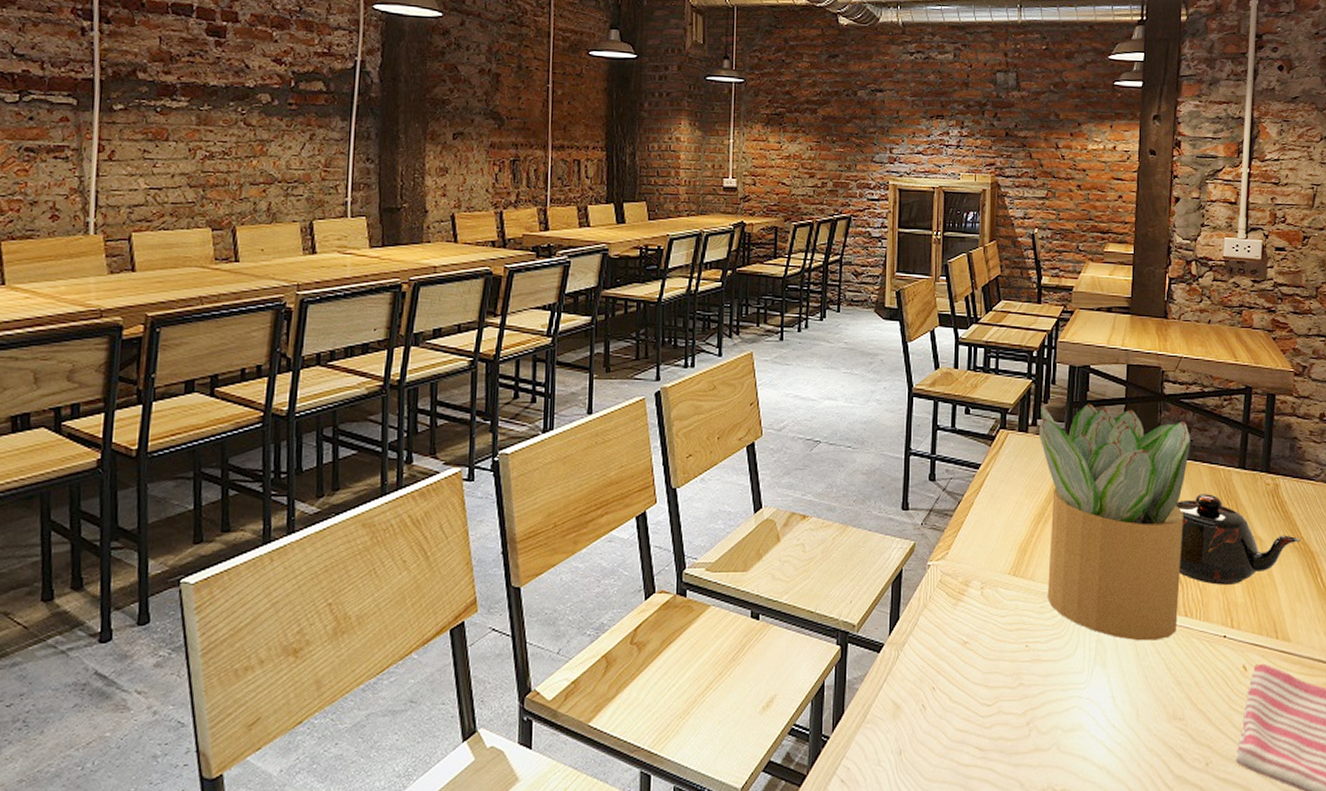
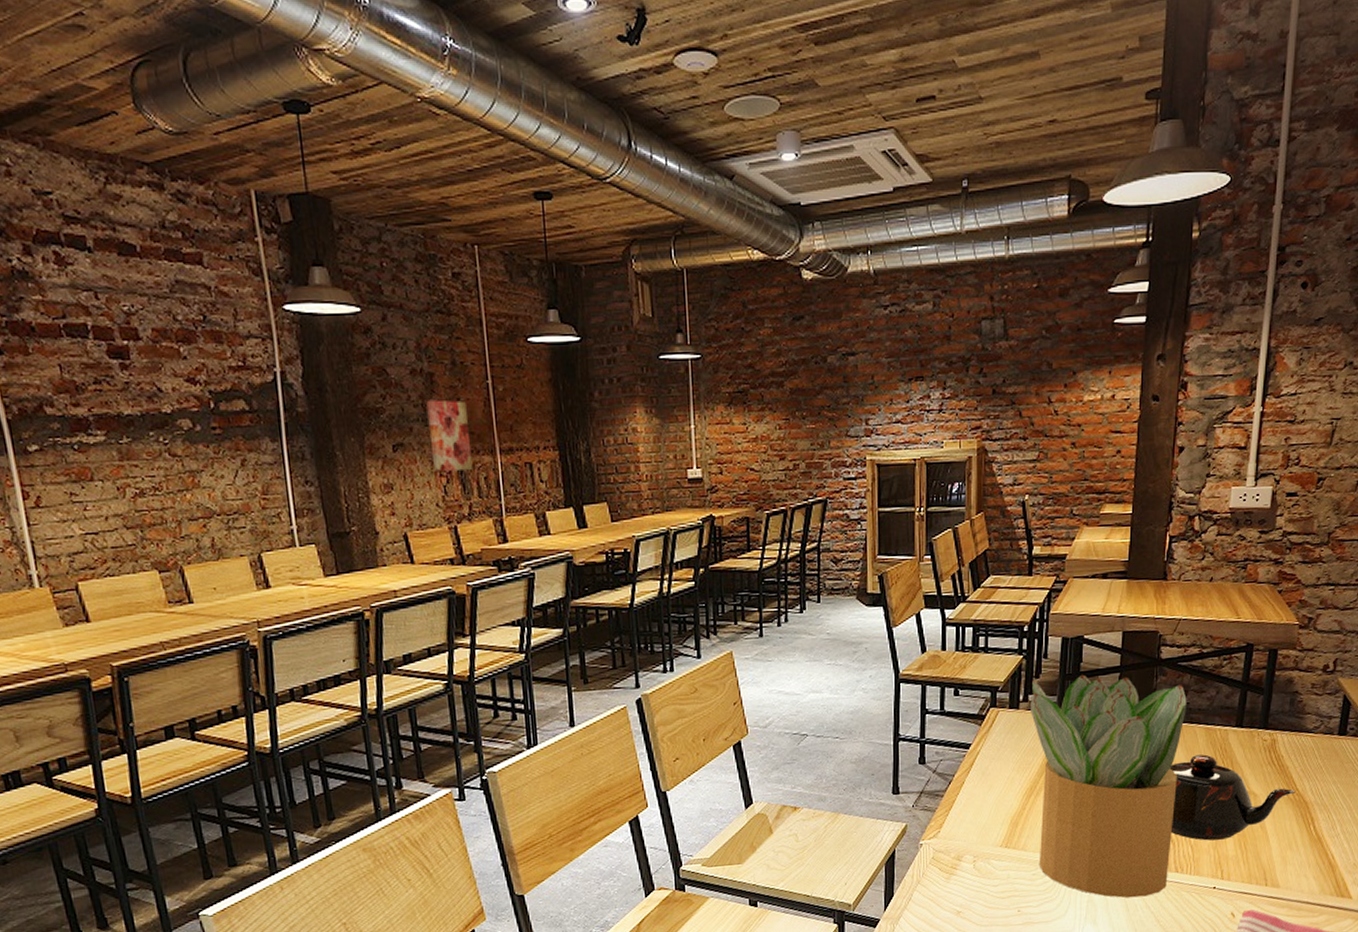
wall art: none [488,96,526,161] -> present [426,399,473,471]

